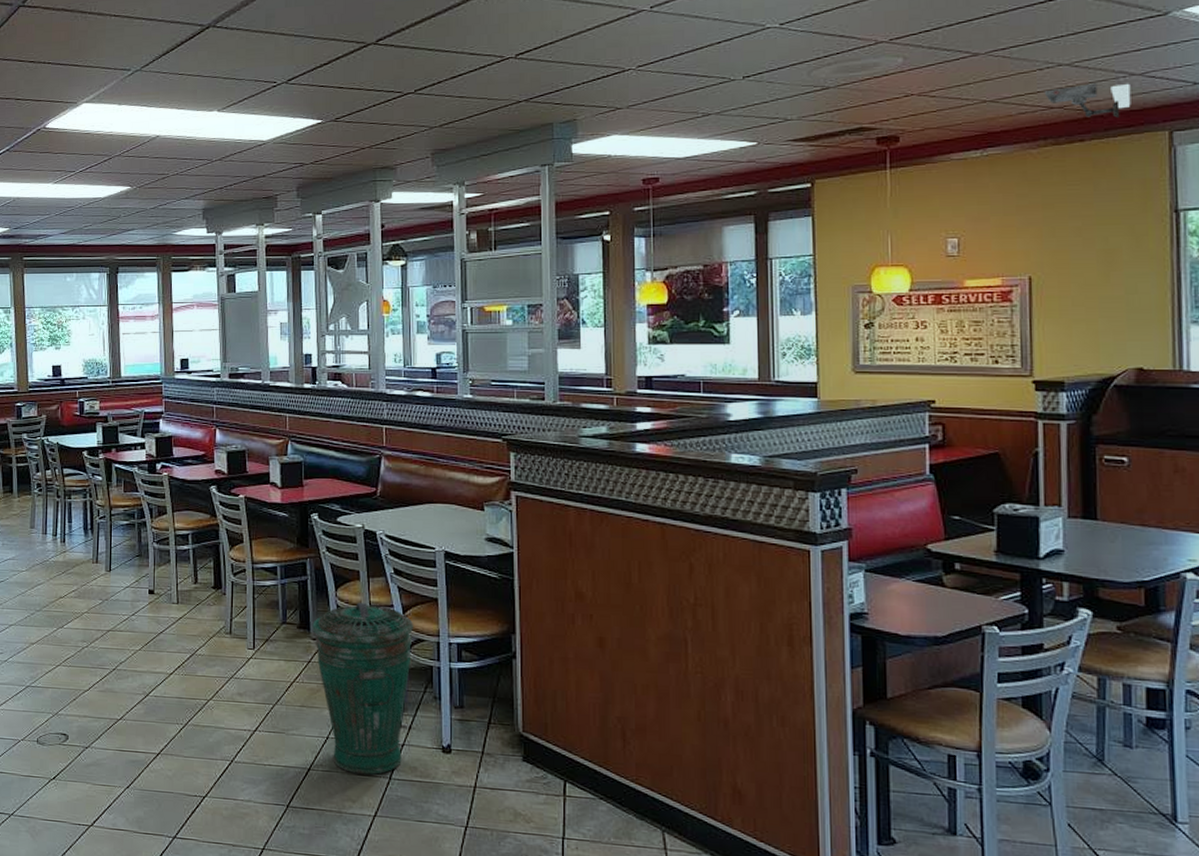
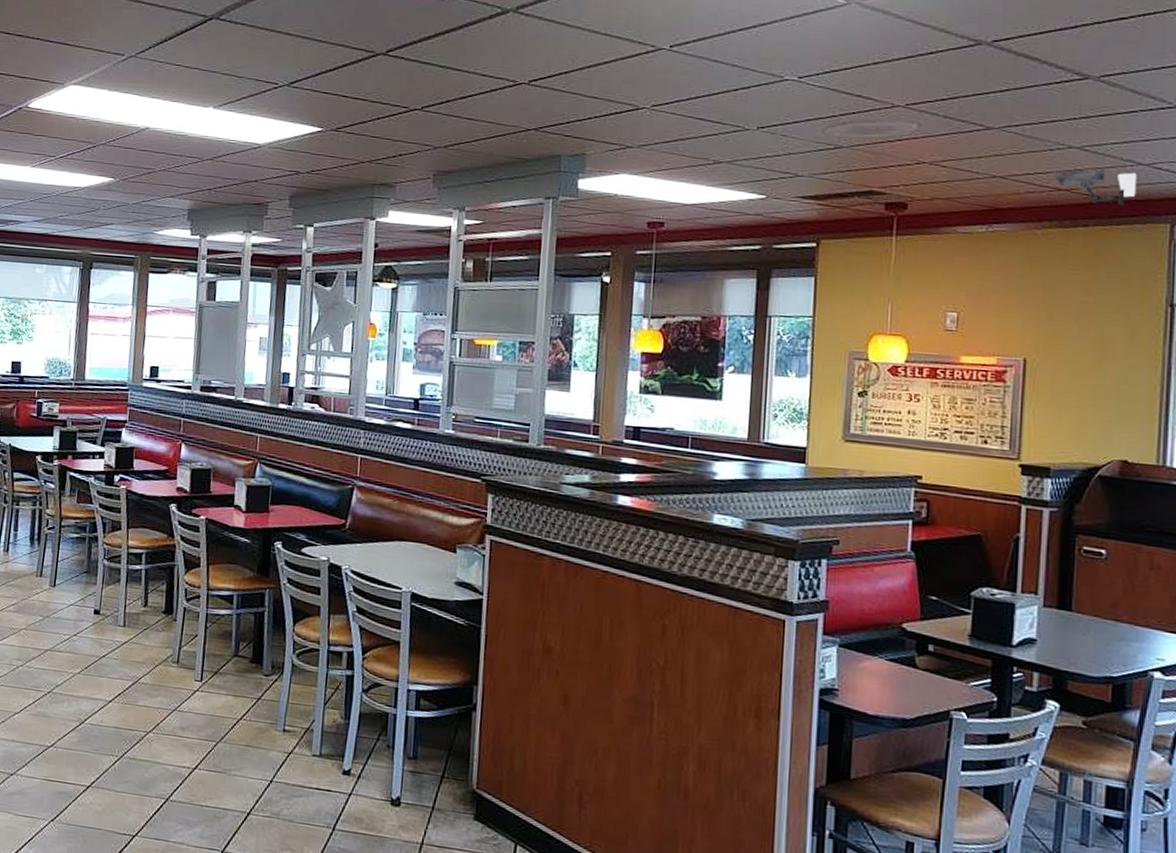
trash can: present [312,602,414,775] -> none [265,639,373,824]

